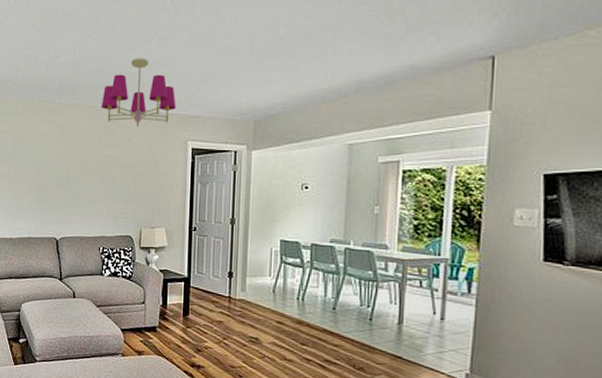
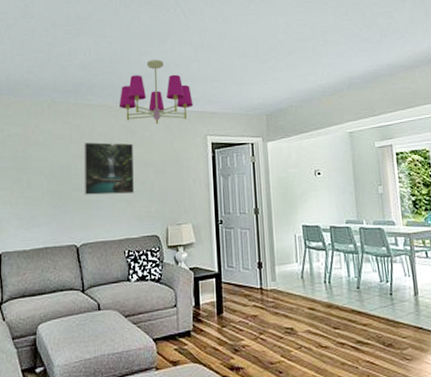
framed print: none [64,141,113,195] -> present [84,142,135,195]

